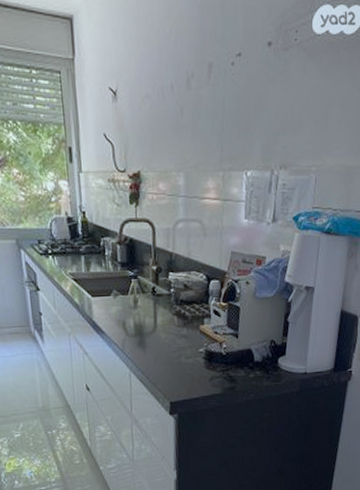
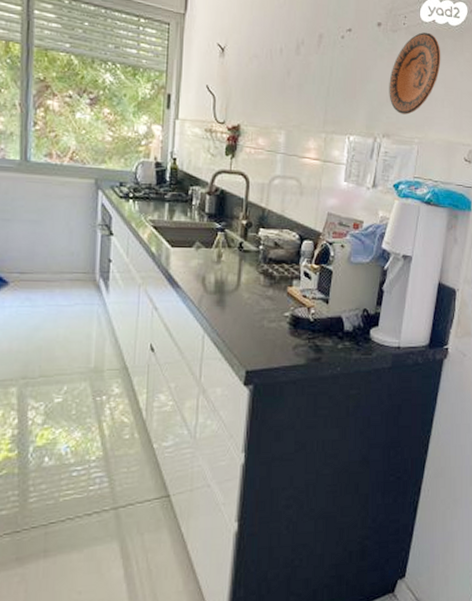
decorative plate: none [283,47,337,142] -> present [389,32,441,115]

